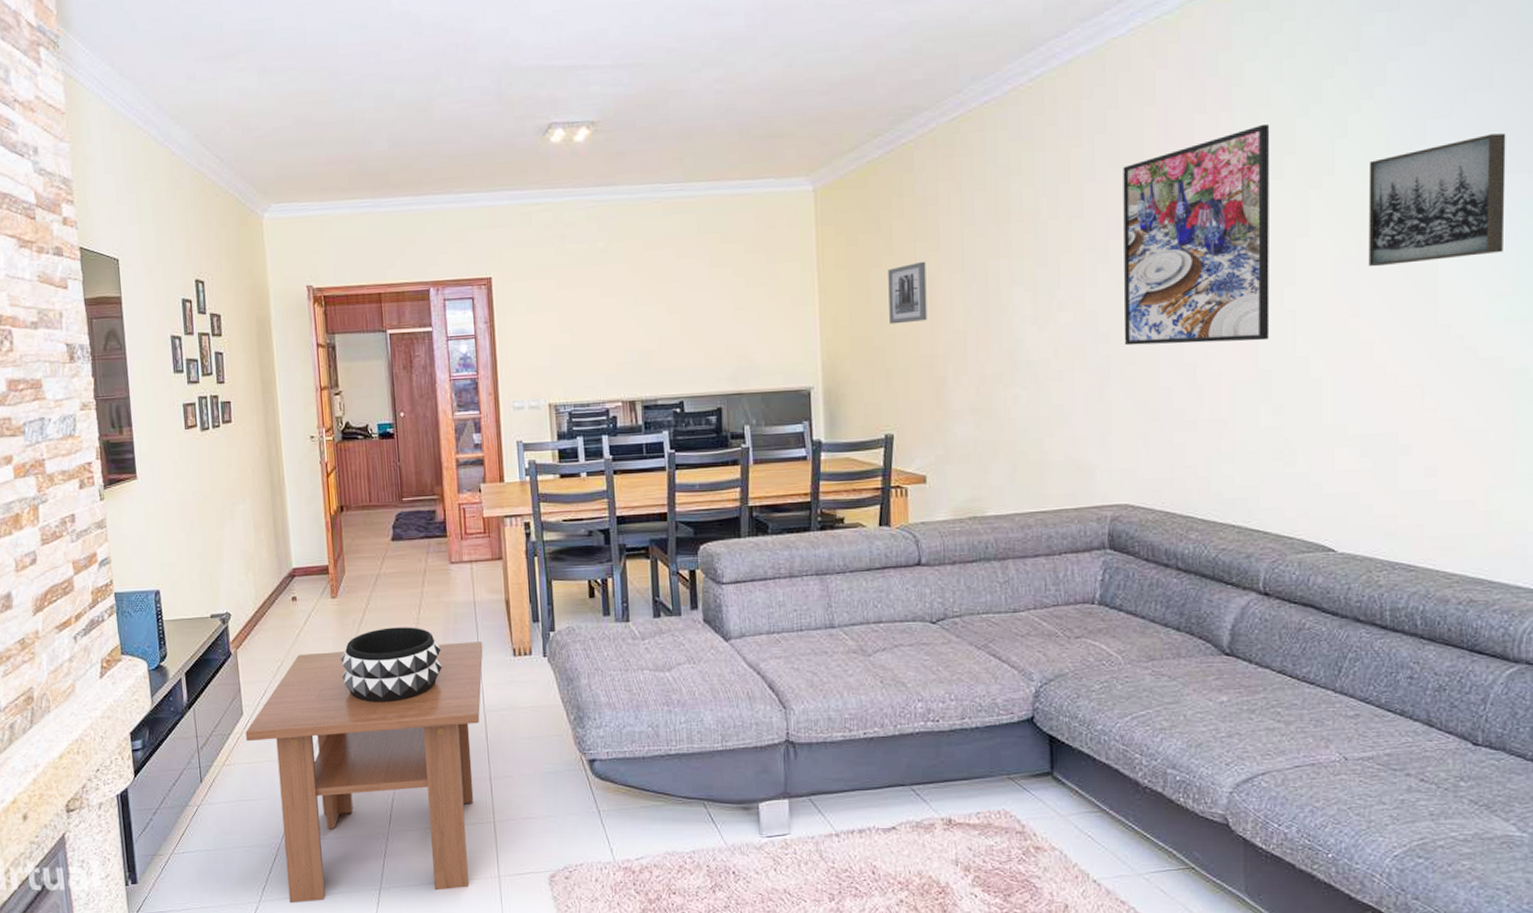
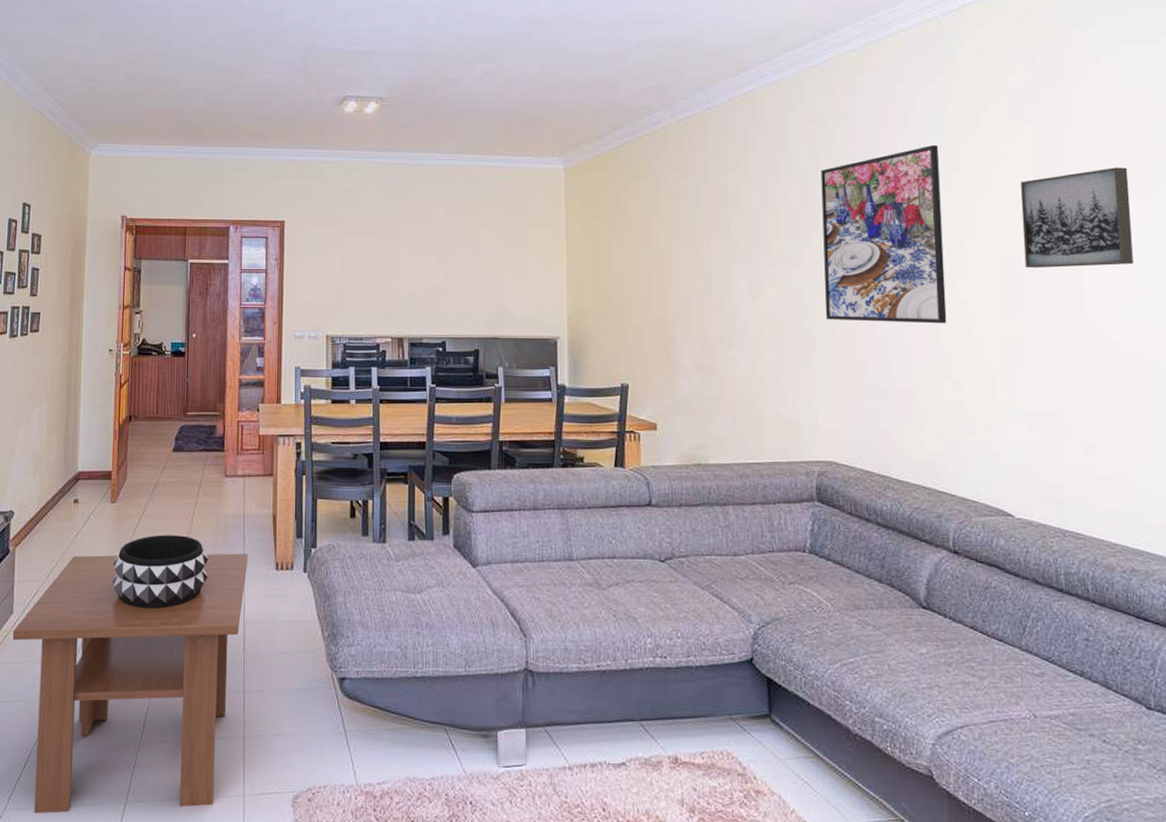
wall art: present [888,261,928,325] -> none [626,235,659,287]

